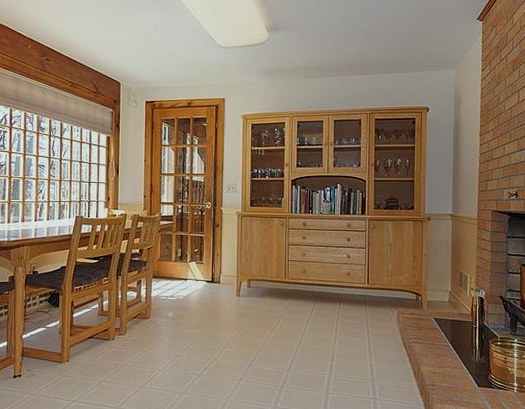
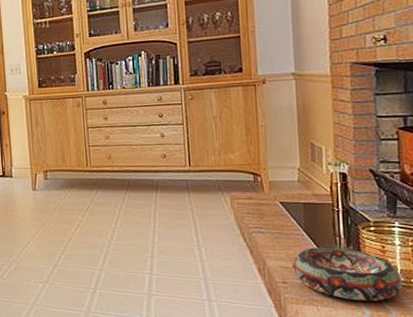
decorative bowl: none [439,357,518,402] -> present [292,247,403,301]

